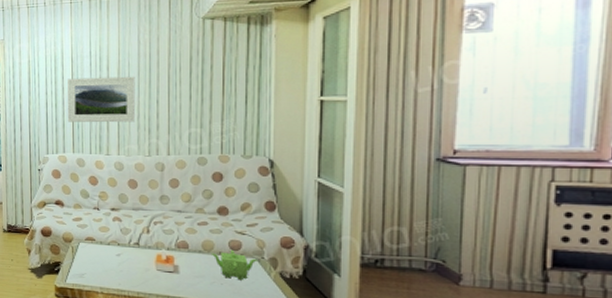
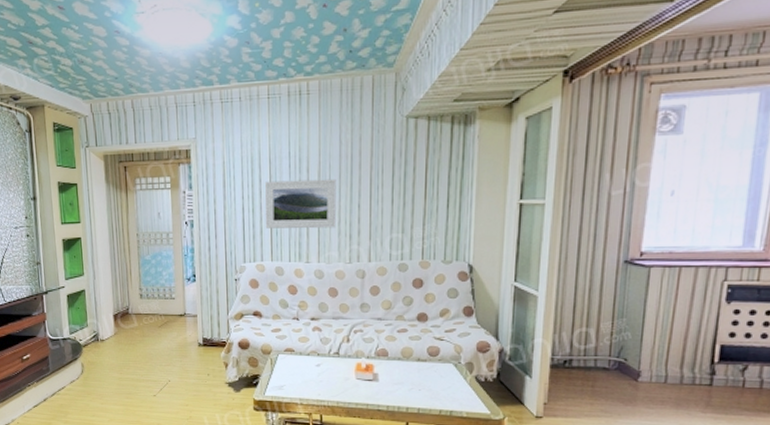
teapot: present [211,249,259,281] -> none [409,355,455,386]

